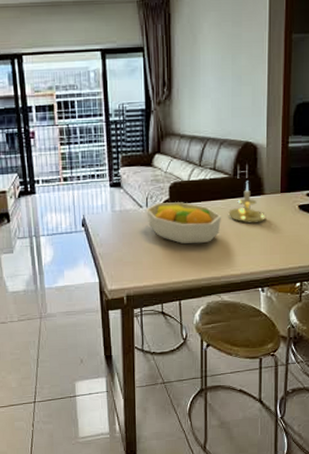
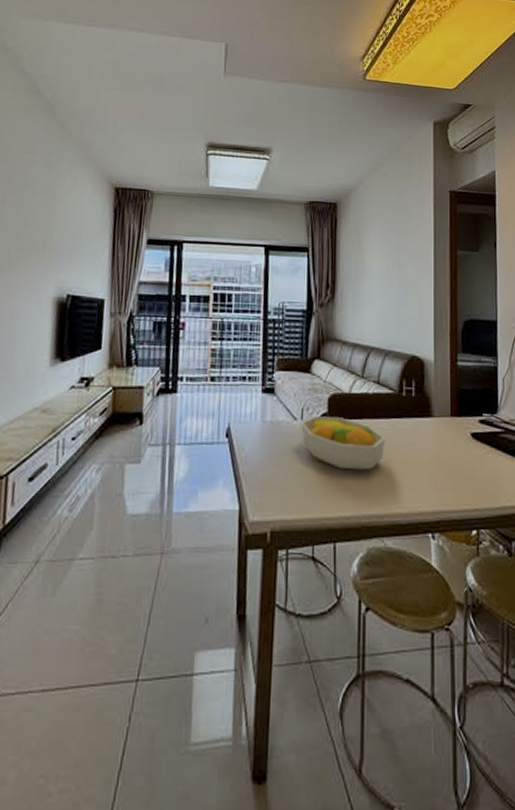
candle holder: present [228,181,267,225] -> none [393,399,436,452]

